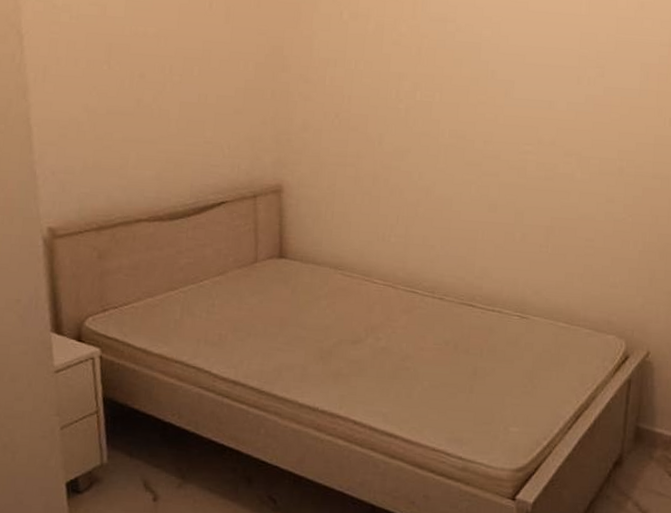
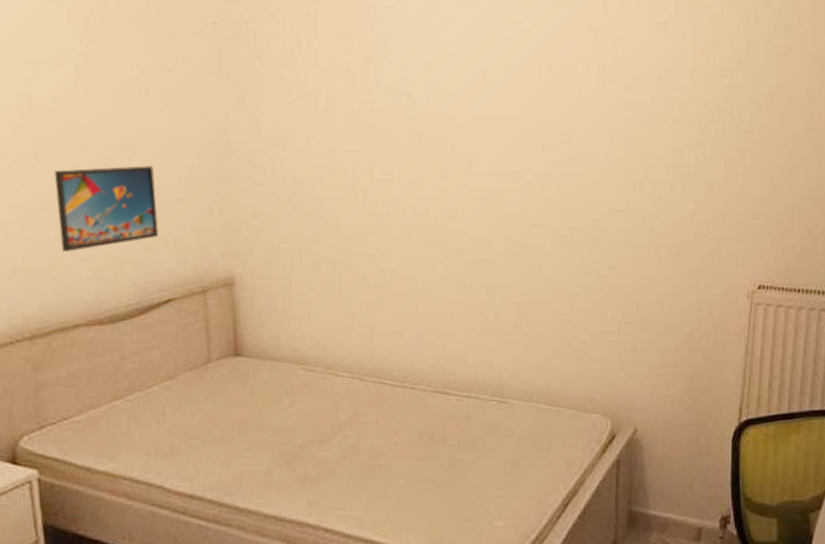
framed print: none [124,76,216,152] -> present [54,166,159,252]

